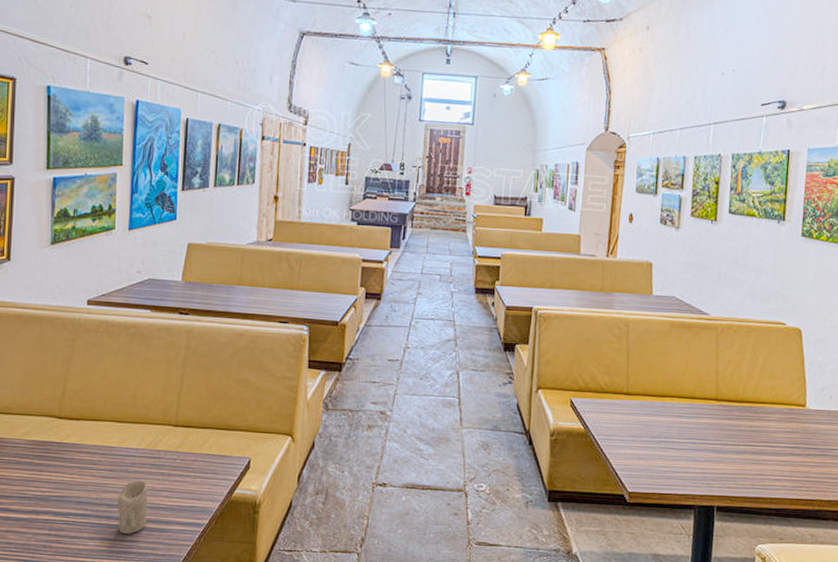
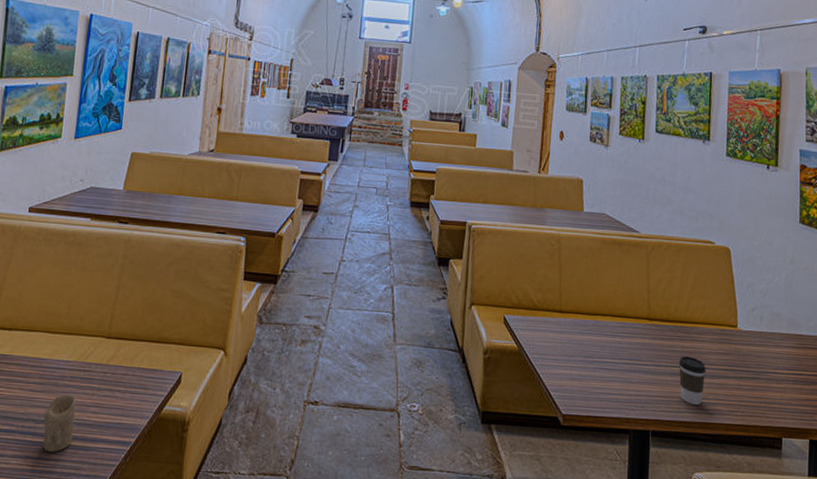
coffee cup: none [745,434,773,481] -> present [679,355,706,405]

